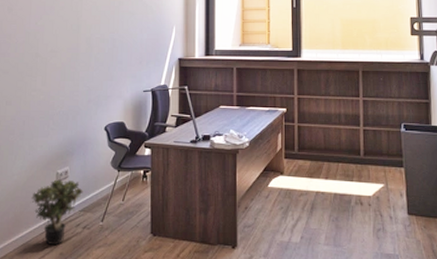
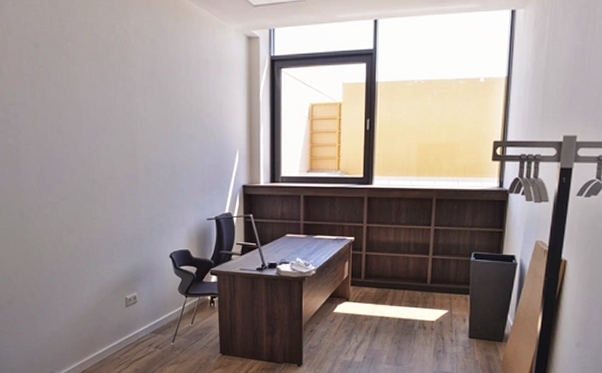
potted plant: present [31,178,83,246] -> none [103,303,153,363]

